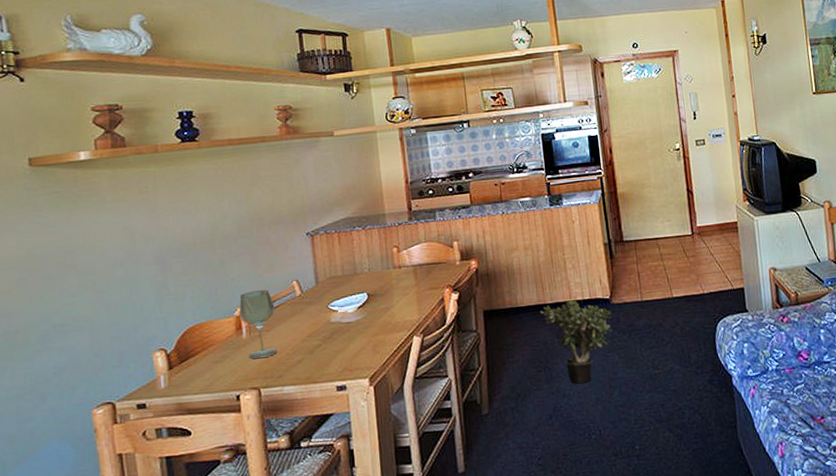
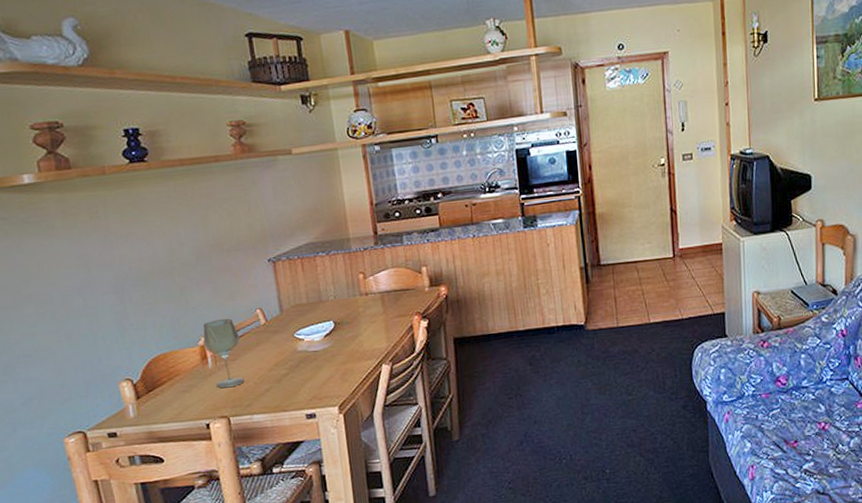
potted plant: present [539,299,613,384] -> none [511,325,586,411]

